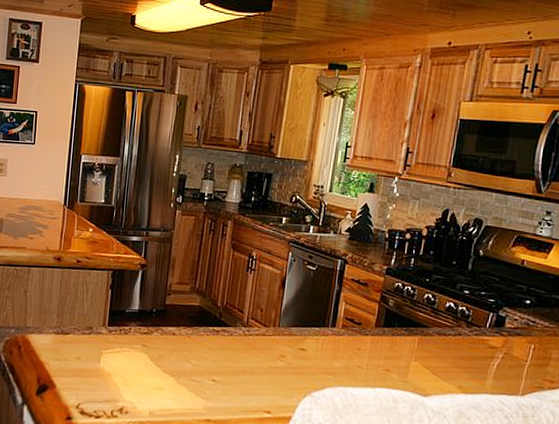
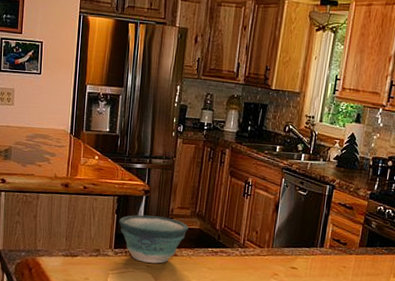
bowl: none [113,290,188,343] -> present [119,214,189,264]

